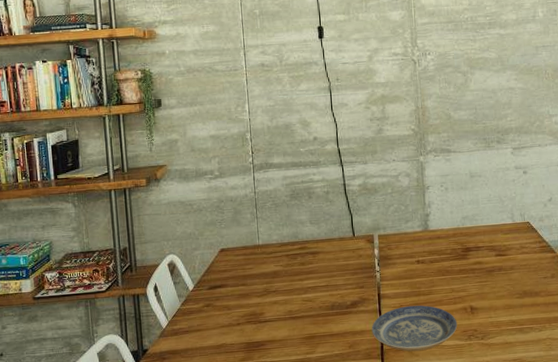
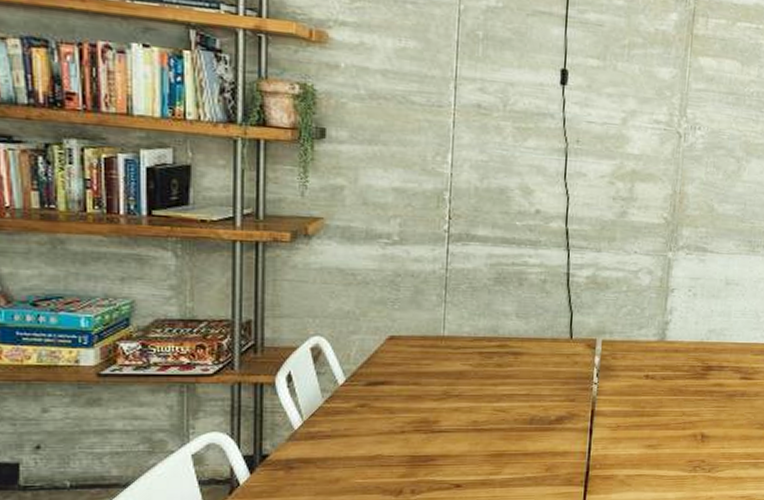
plate: present [371,305,458,352] -> none [577,427,683,481]

